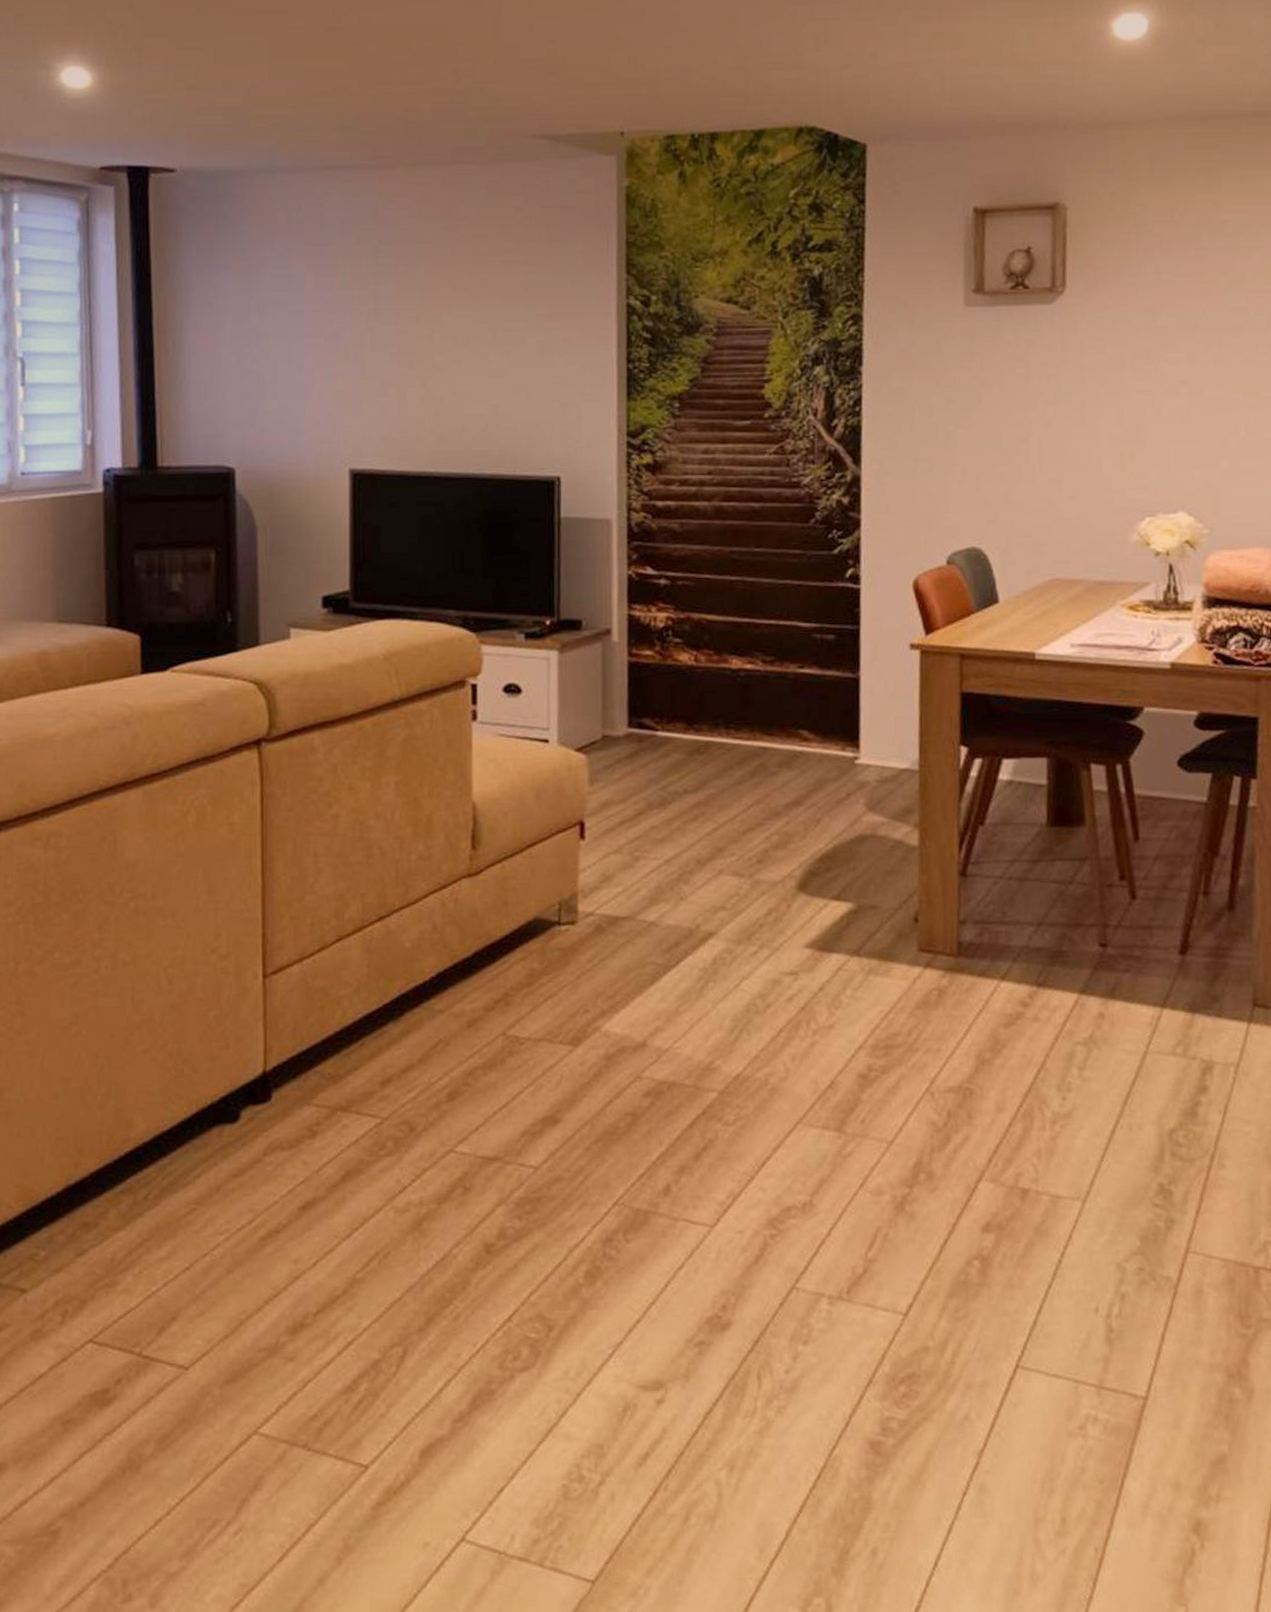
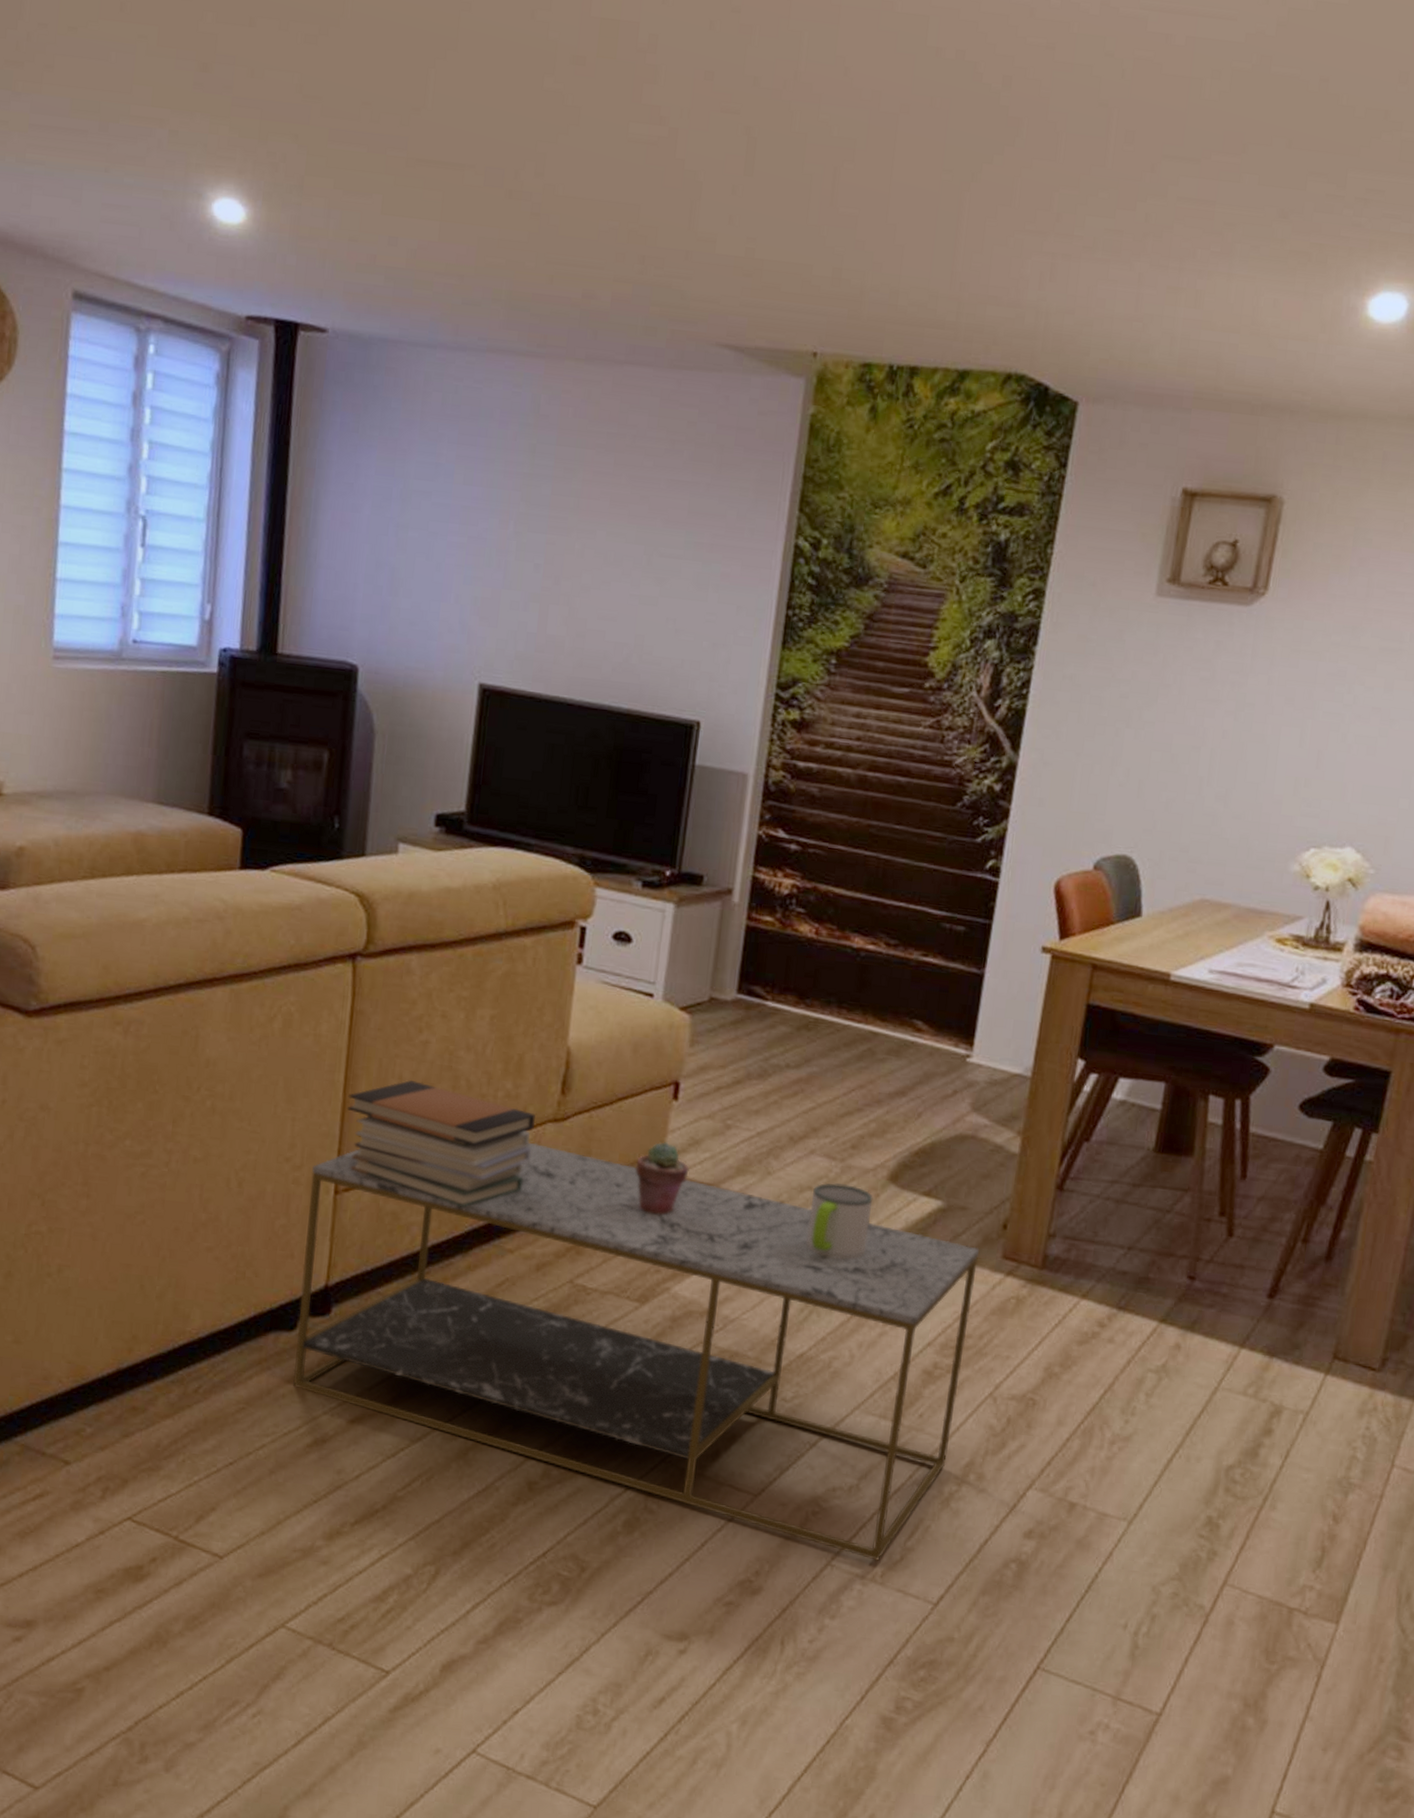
coffee table: none [239,900,896,1277] -> present [293,1142,979,1561]
book stack: none [266,855,450,974] -> present [347,1080,535,1208]
potted succulent: none [552,882,605,955] -> present [635,1142,689,1215]
mug: none [725,899,786,974] -> present [805,1183,873,1260]

